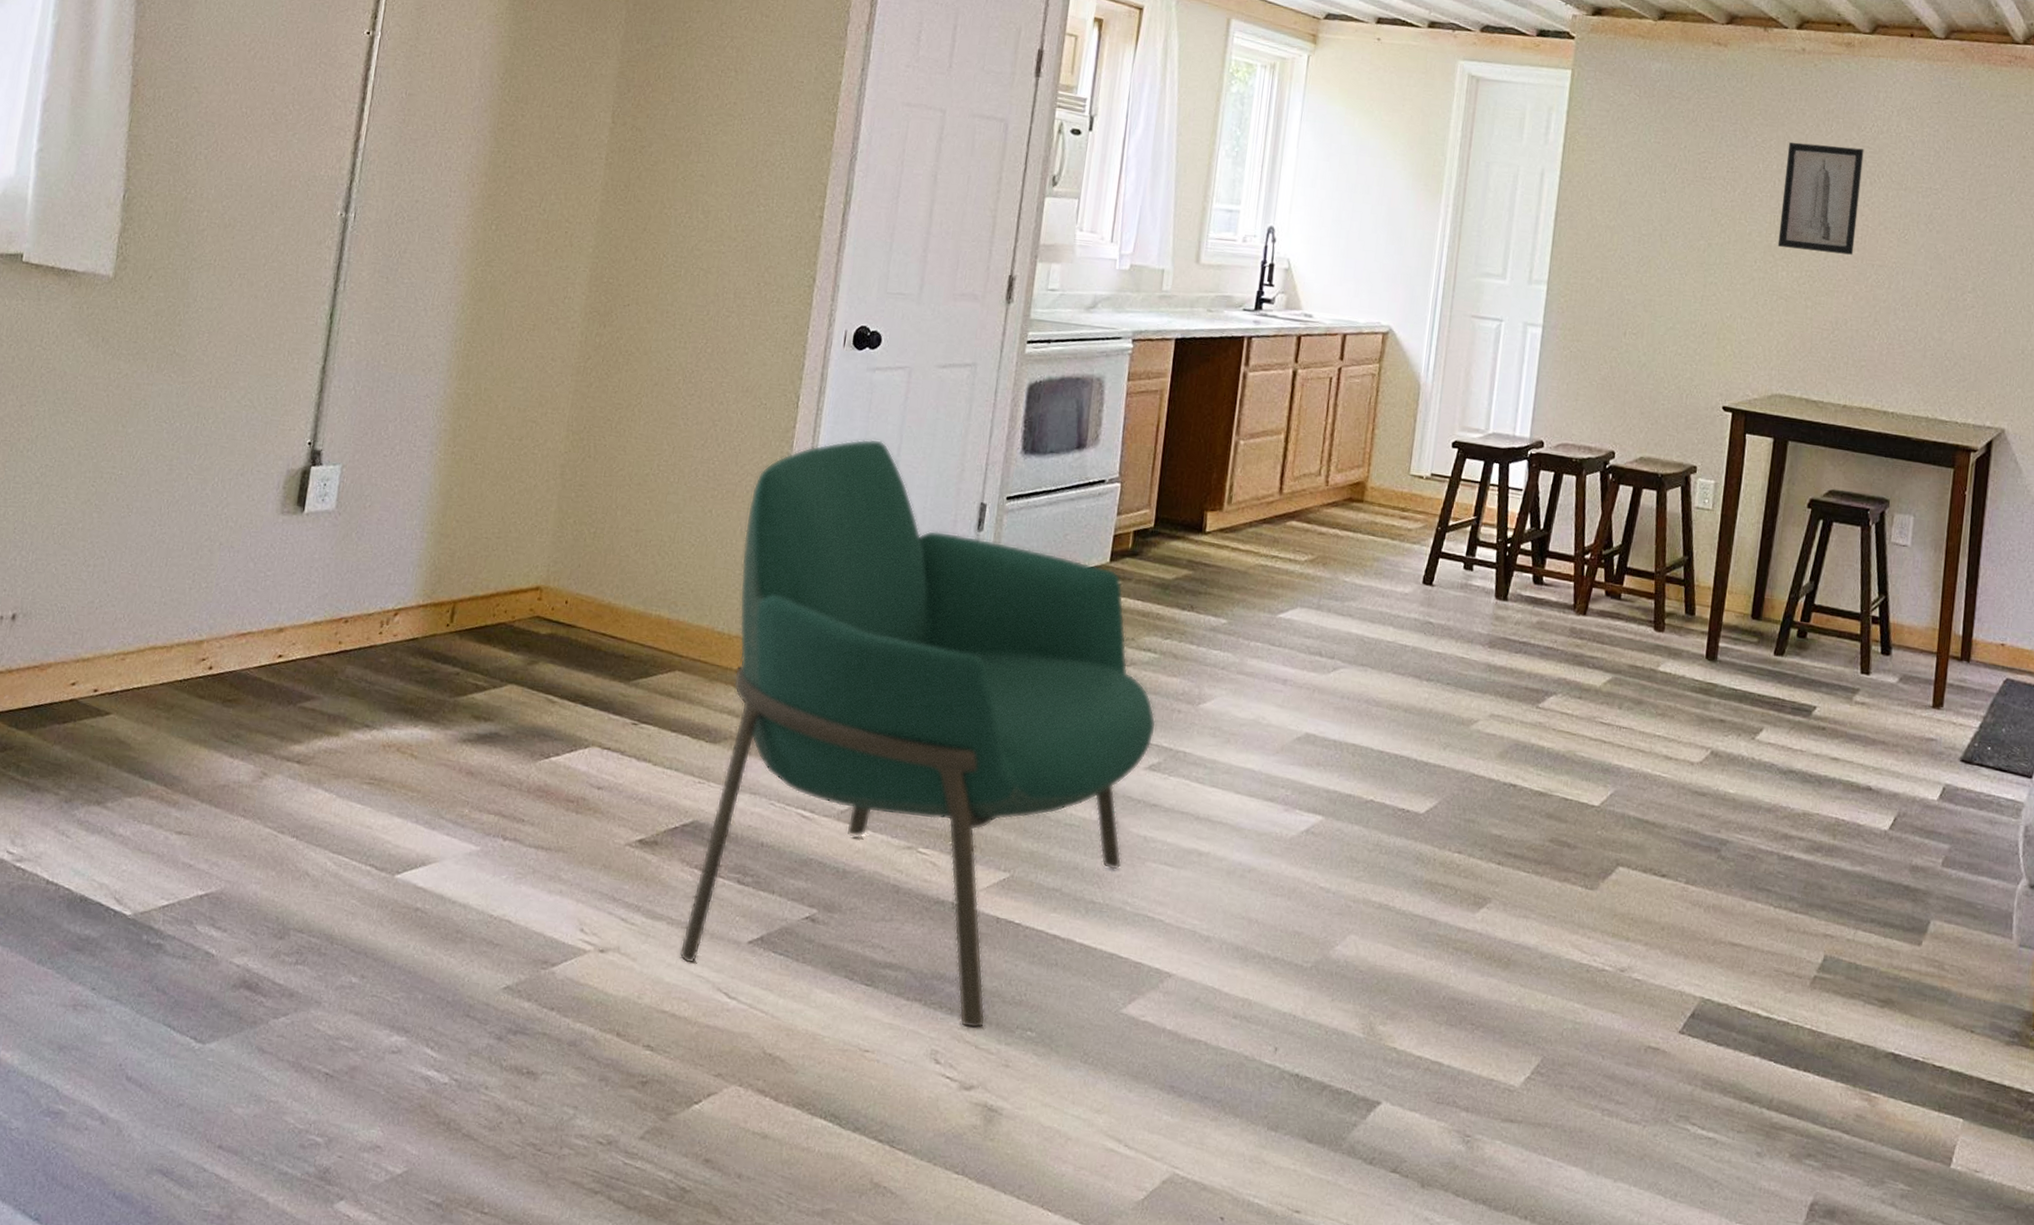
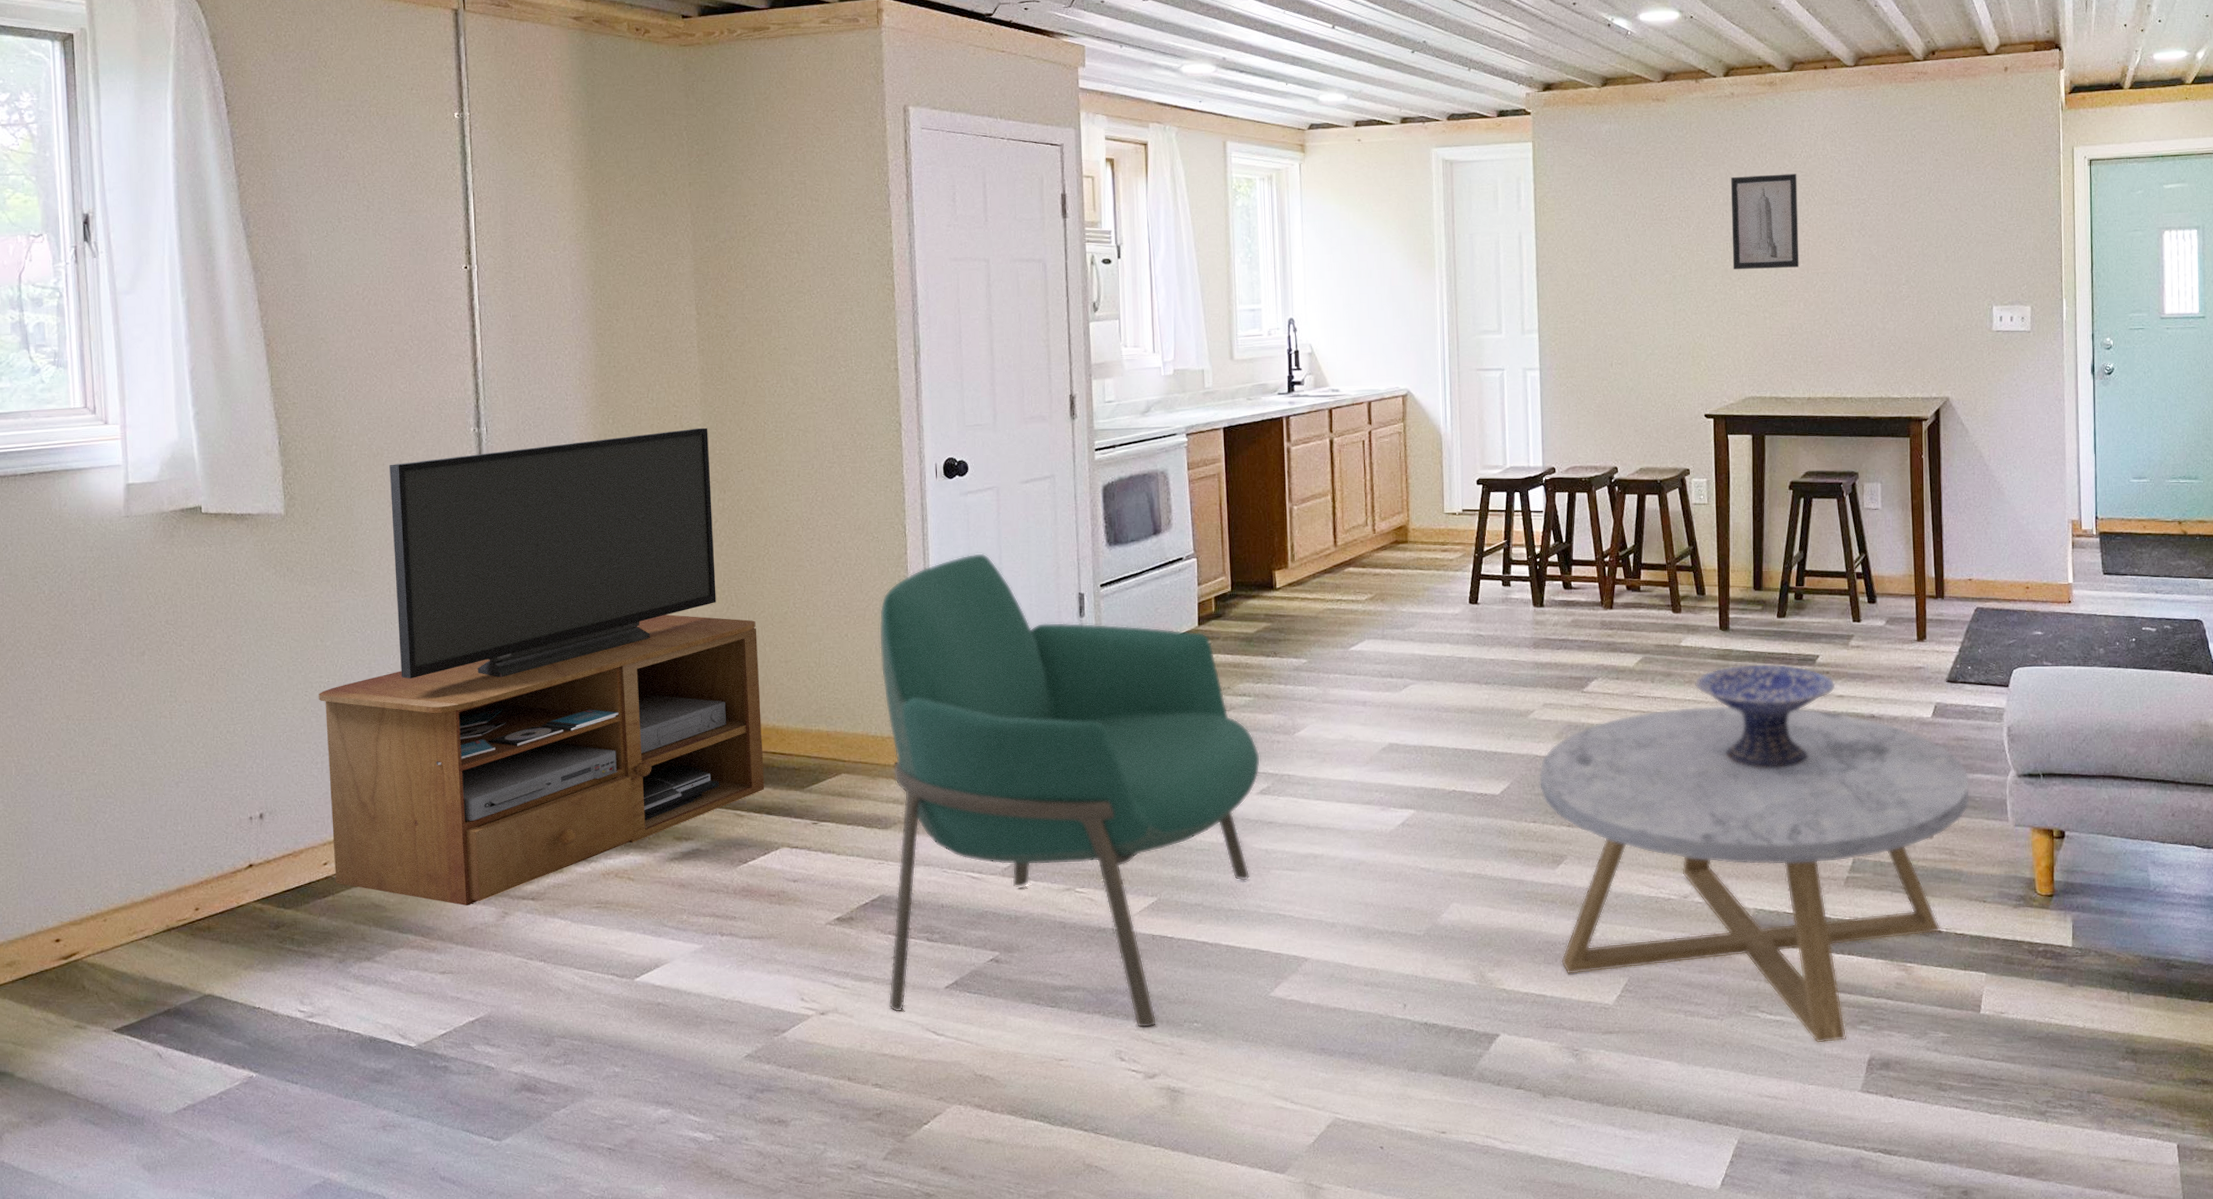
tv stand: none [80,238,611,758] -> present [318,427,765,906]
coffee table: none [1466,742,1974,1176] -> present [1538,705,1971,1044]
decorative bowl: none [1667,703,1831,834] -> present [1694,663,1836,769]

